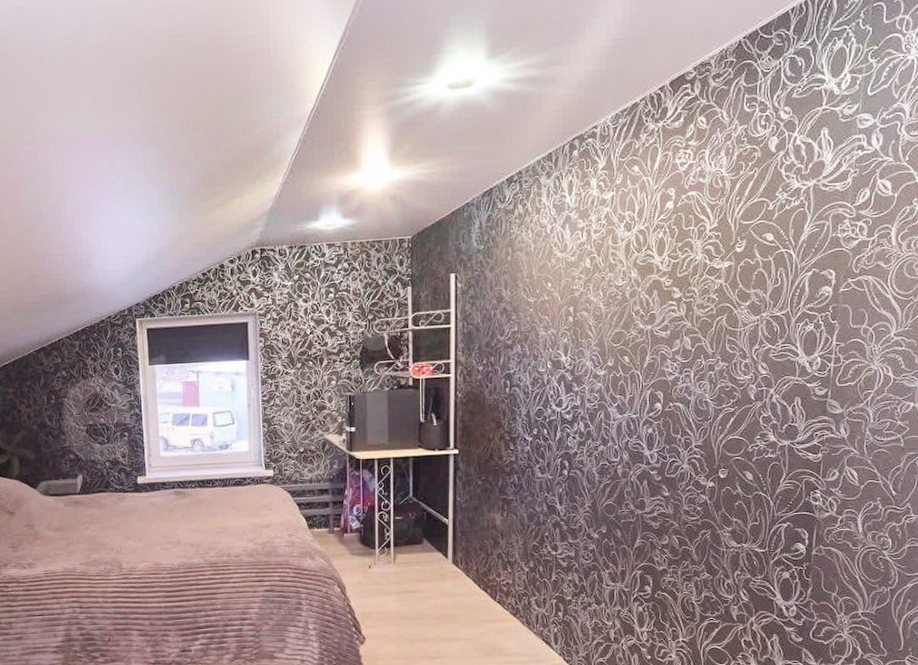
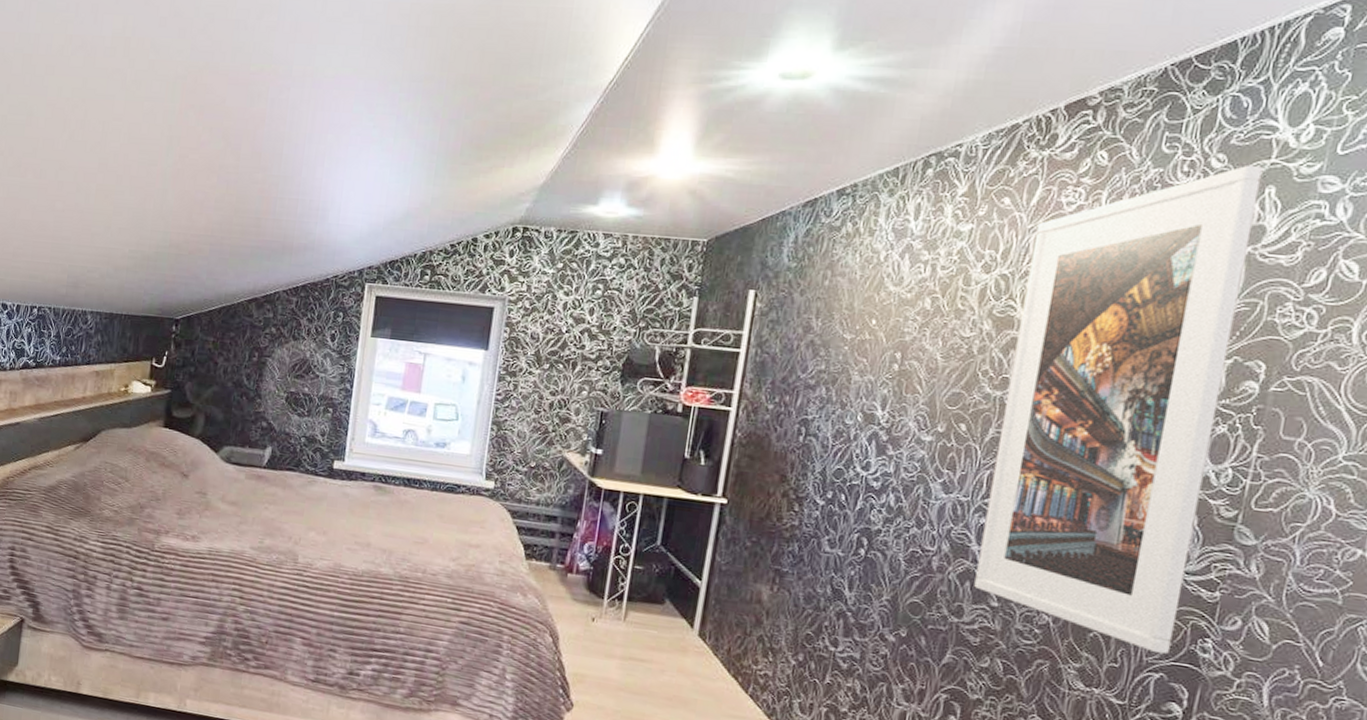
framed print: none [650,112,818,509] -> present [974,164,1264,655]

